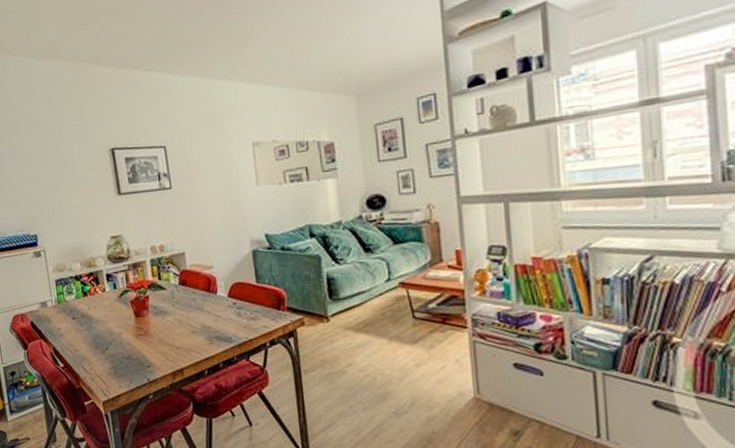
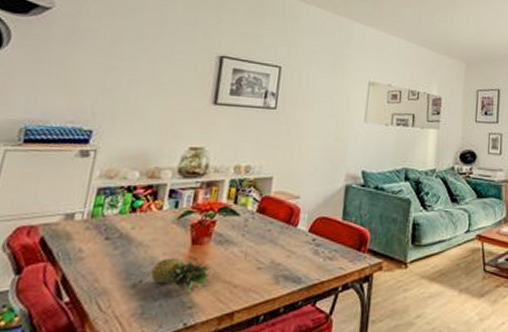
fruit: none [112,329,158,356] -> present [150,257,212,293]

